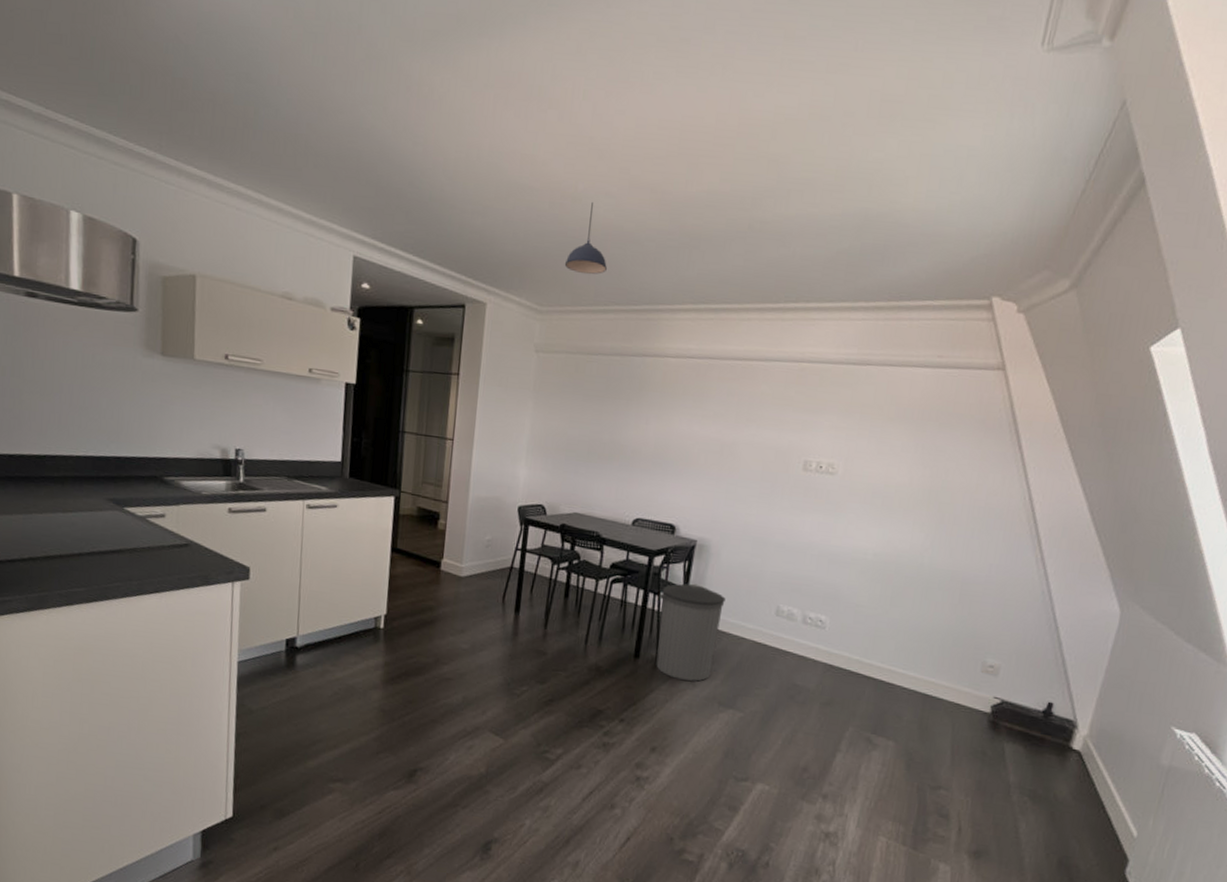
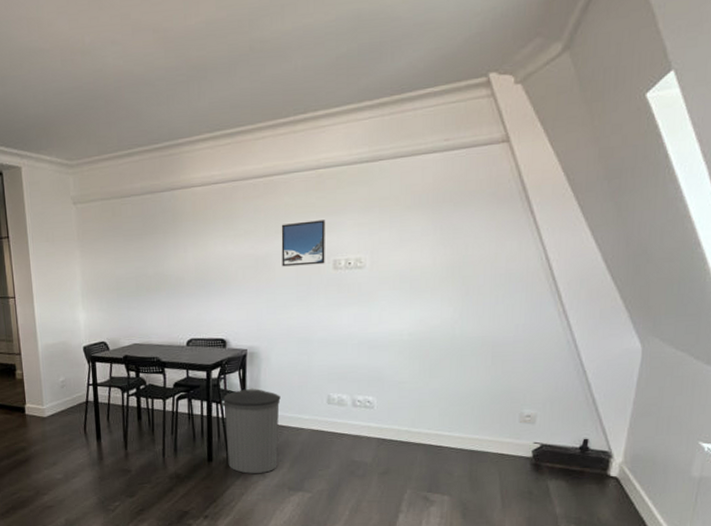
pendant light: present [564,201,607,275] -> none [85,52,125,123]
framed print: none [748,413,801,463] -> present [281,220,325,267]

